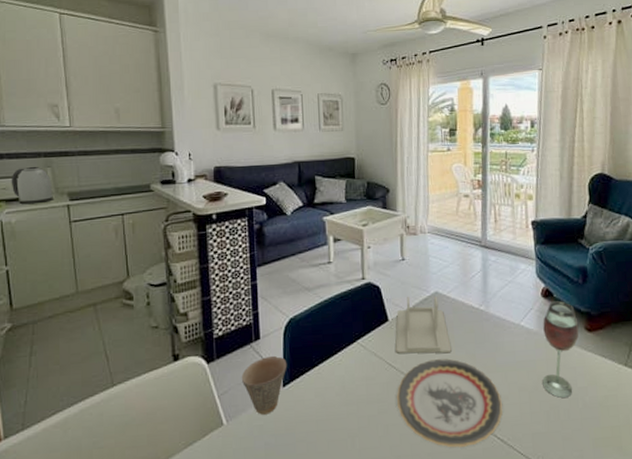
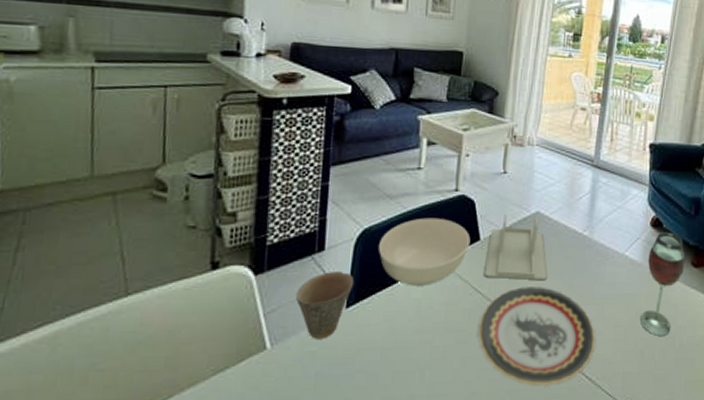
kettle: present [11,167,53,205] -> none [15,13,74,61]
bowl: none [303,304,381,365] -> present [378,217,471,286]

